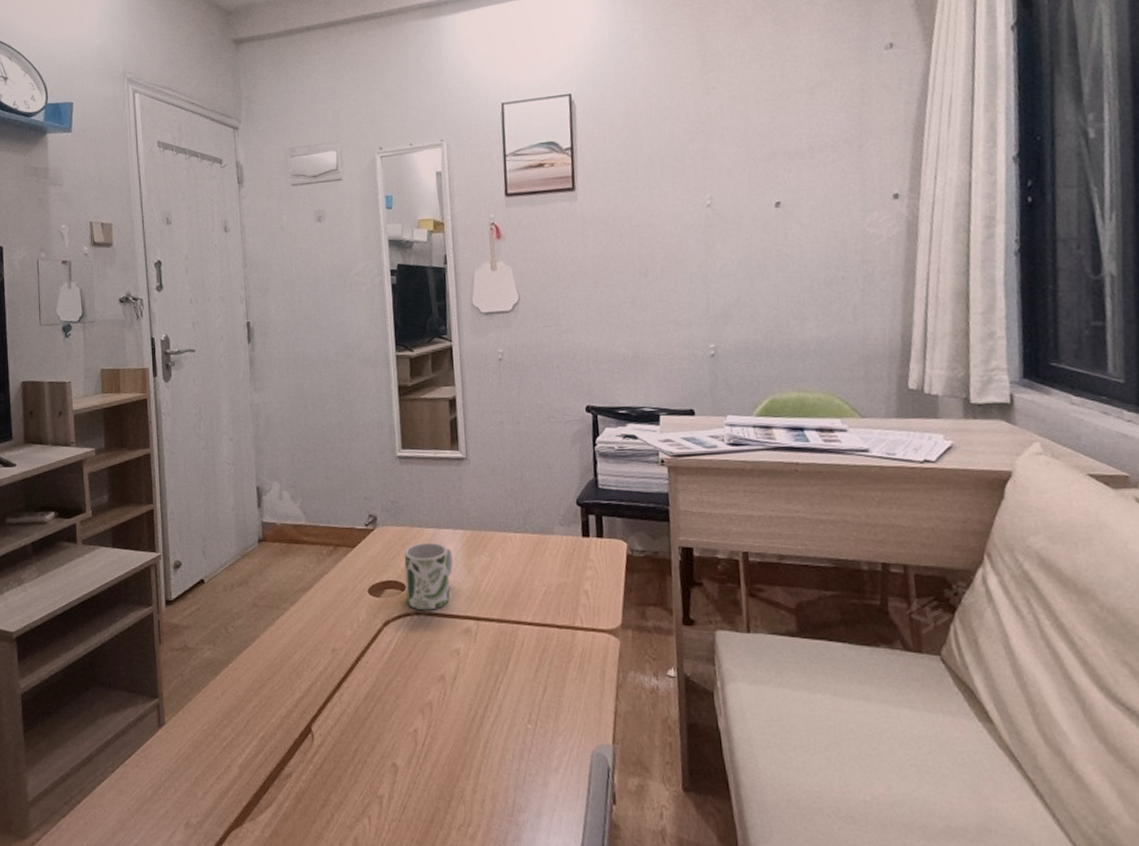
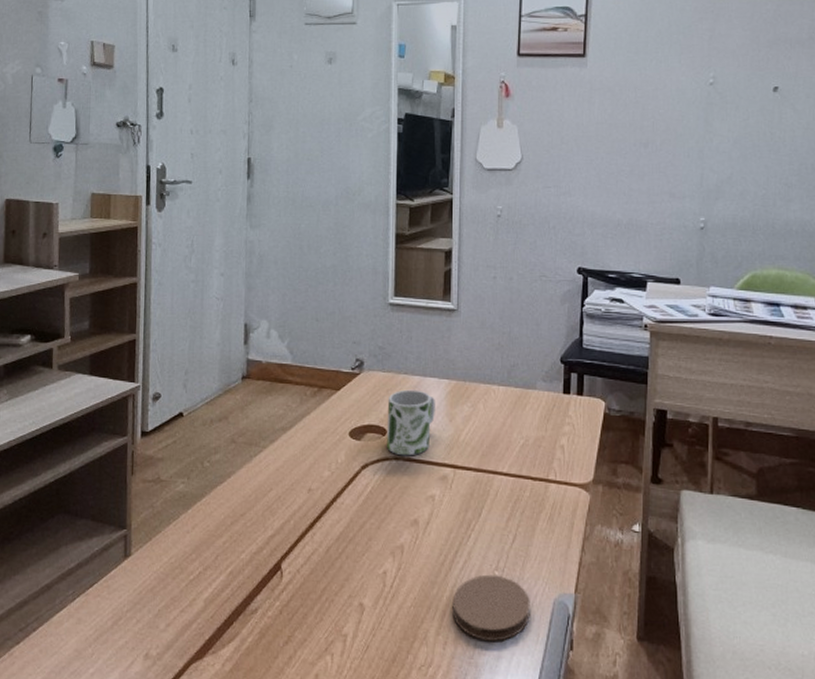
coaster: none [486,728,568,799] -> present [452,574,530,642]

